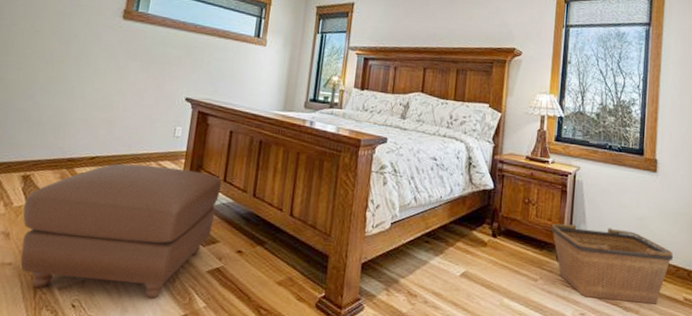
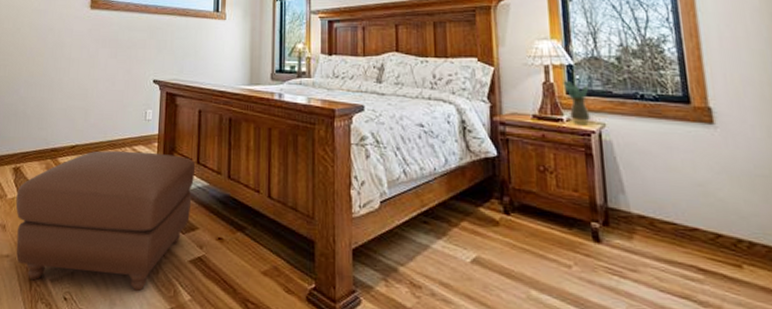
bicycle basket: present [551,223,674,305] -> none [578,194,761,298]
vase: none [553,129,573,168] -> present [563,80,590,126]

